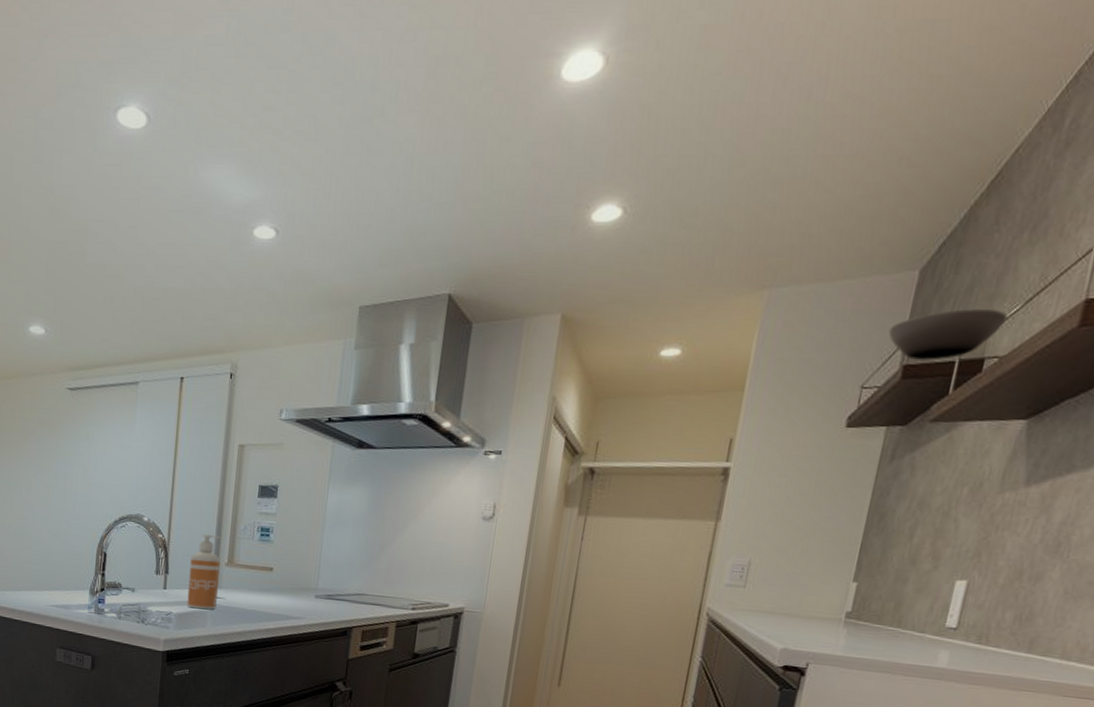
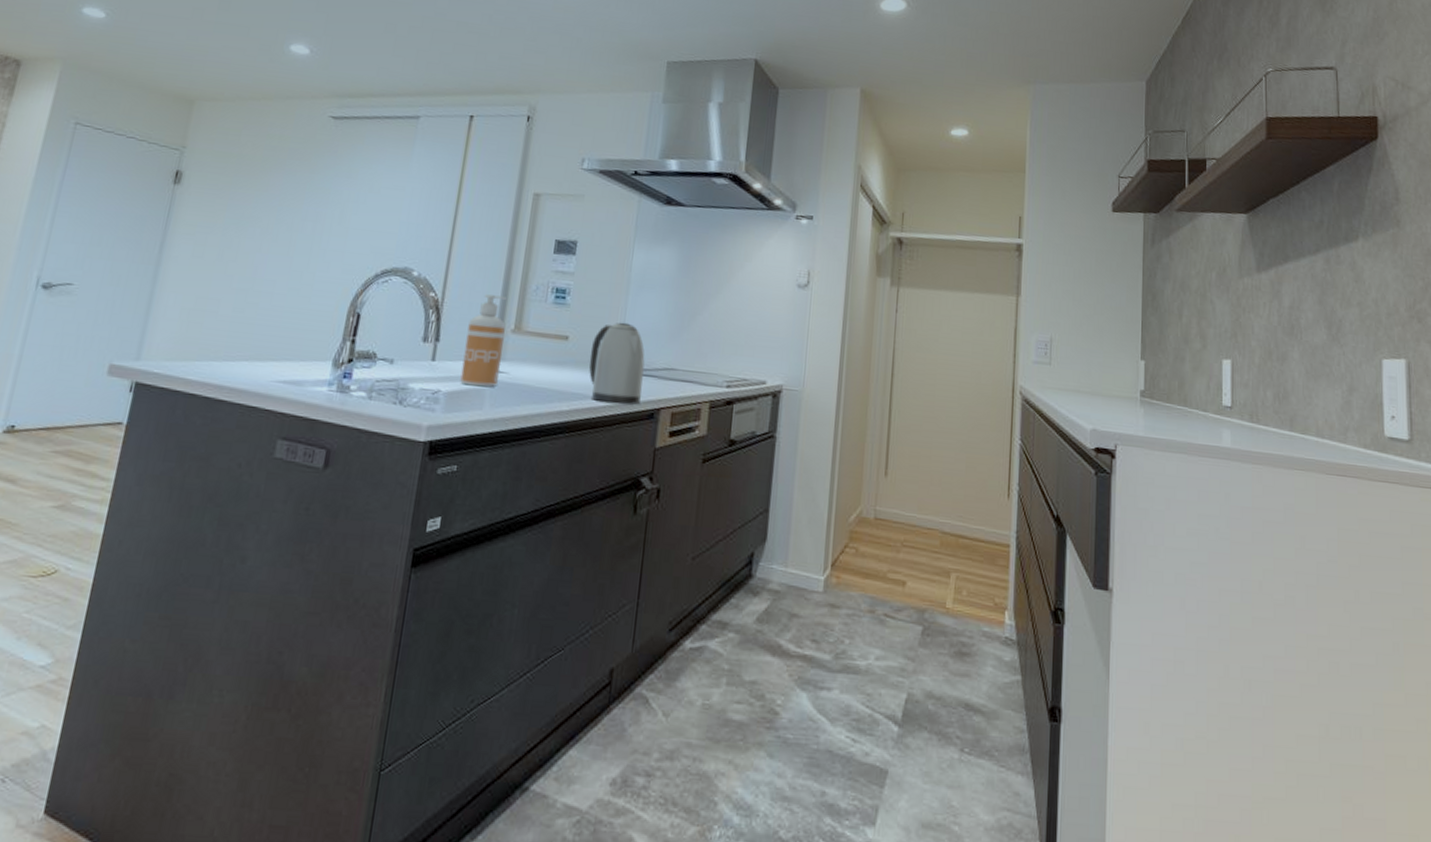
kettle: none [291,555,339,624] -> present [589,322,645,405]
soup bowl: present [888,309,1008,360] -> none [1131,116,1216,158]

